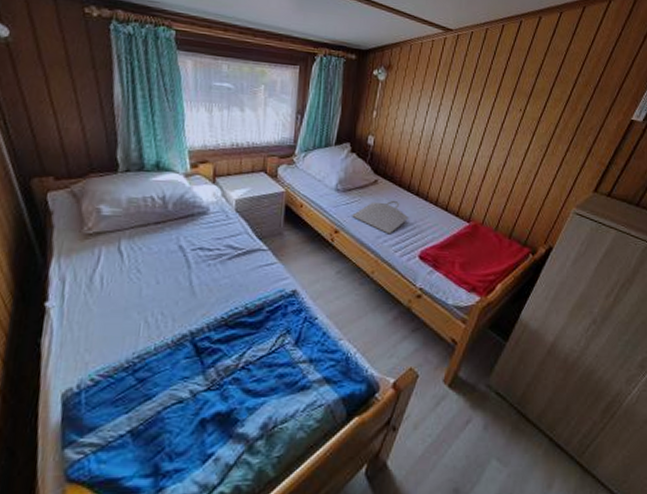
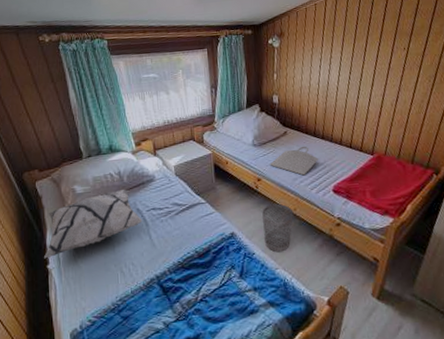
decorative pillow: none [42,219,185,294] -> present [44,189,143,259]
wastebasket: none [331,262,371,320] -> present [262,203,294,252]

